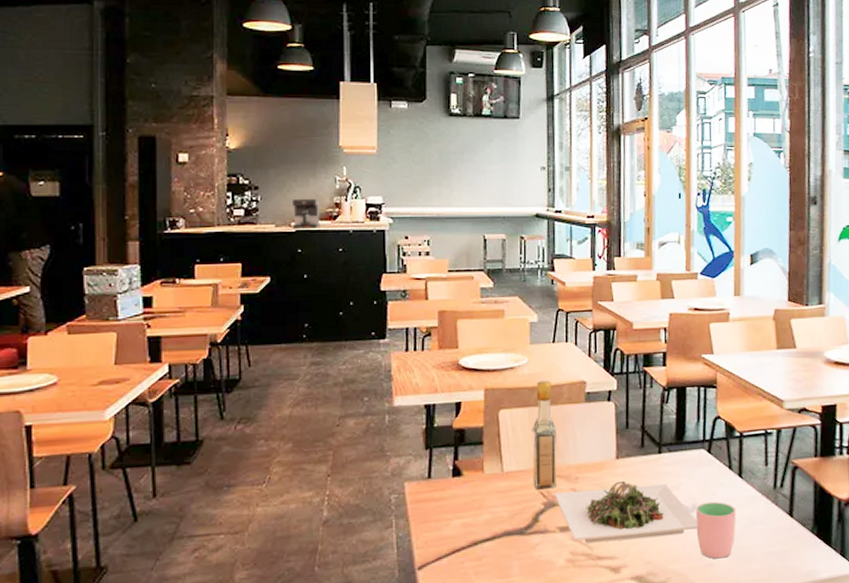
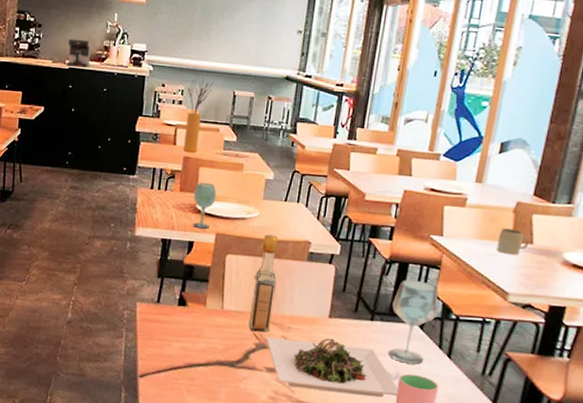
vase: none [433,226,461,307] -> present [183,79,214,154]
wine glass: none [454,335,480,386] -> present [193,182,217,229]
wine glass: none [677,402,722,492] -> present [388,279,438,364]
mug: none [764,336,793,362] -> present [497,228,530,255]

